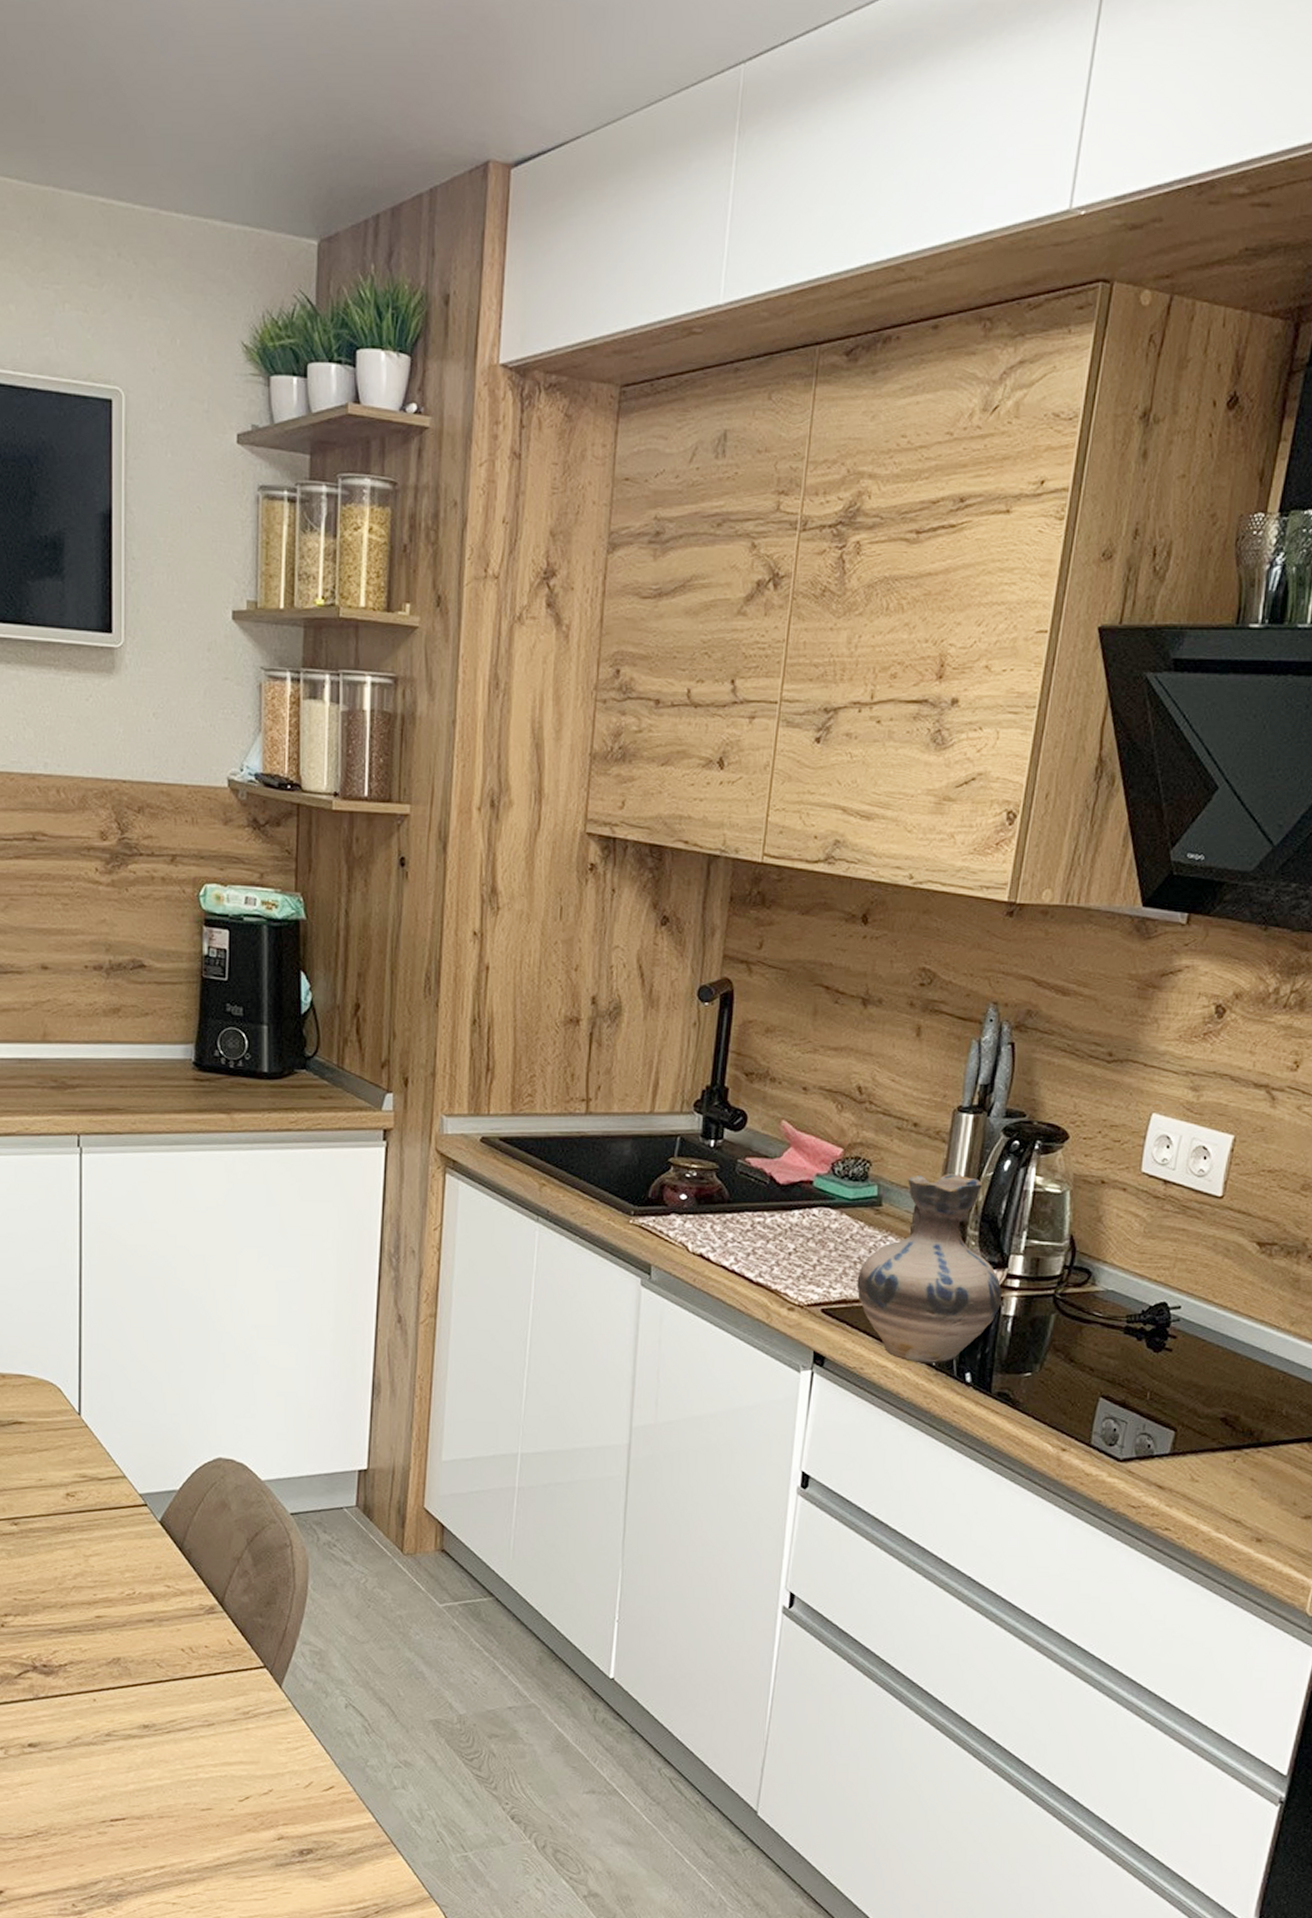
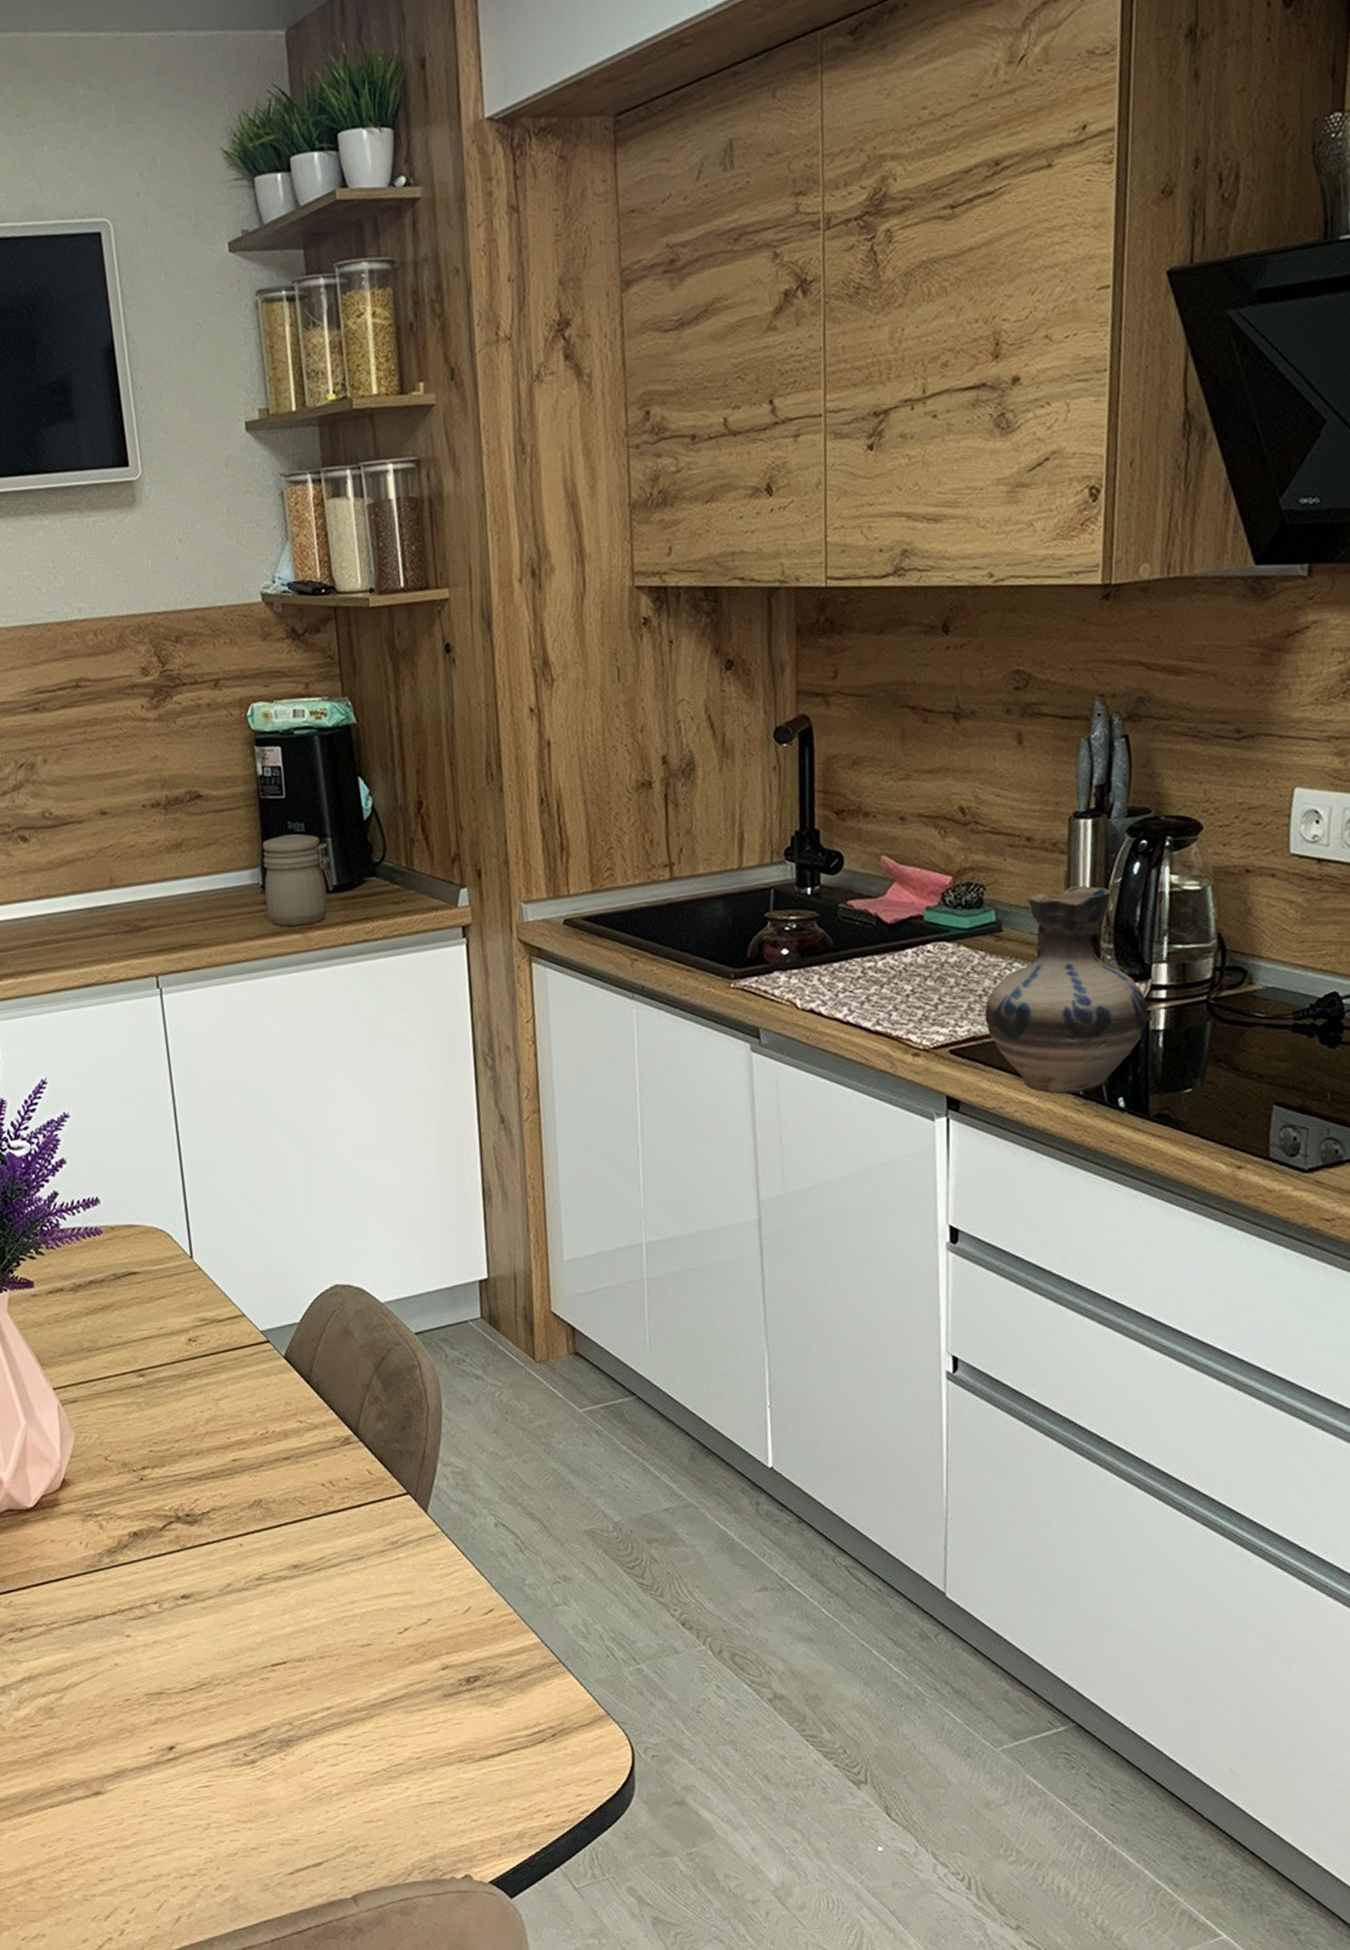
jar: none [195,1016,264,1107] -> present [262,834,334,927]

